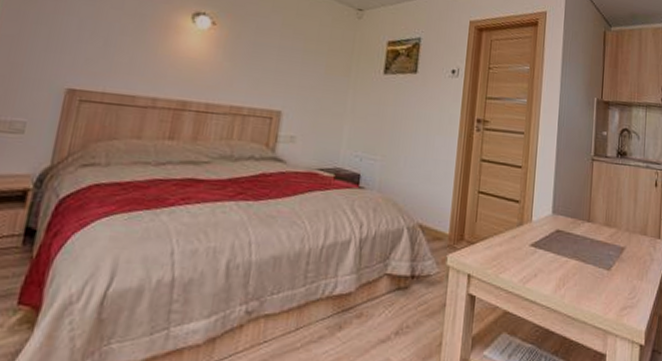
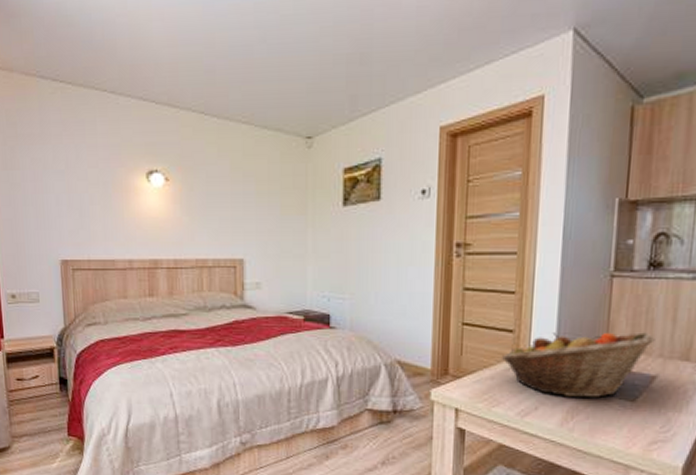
fruit basket: none [508,205,623,266] -> present [501,332,655,398]

